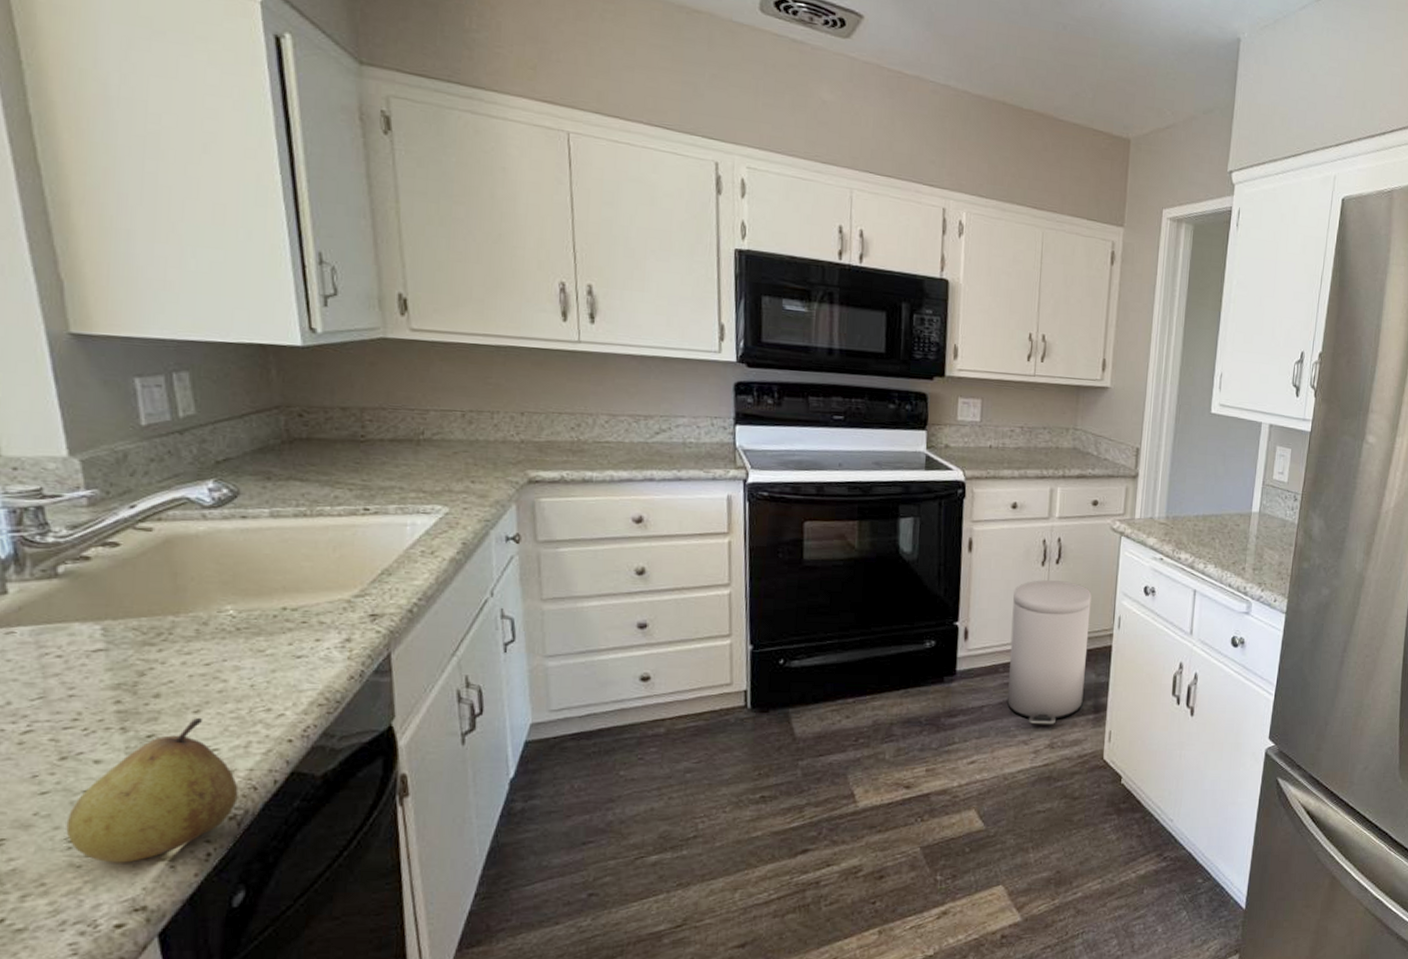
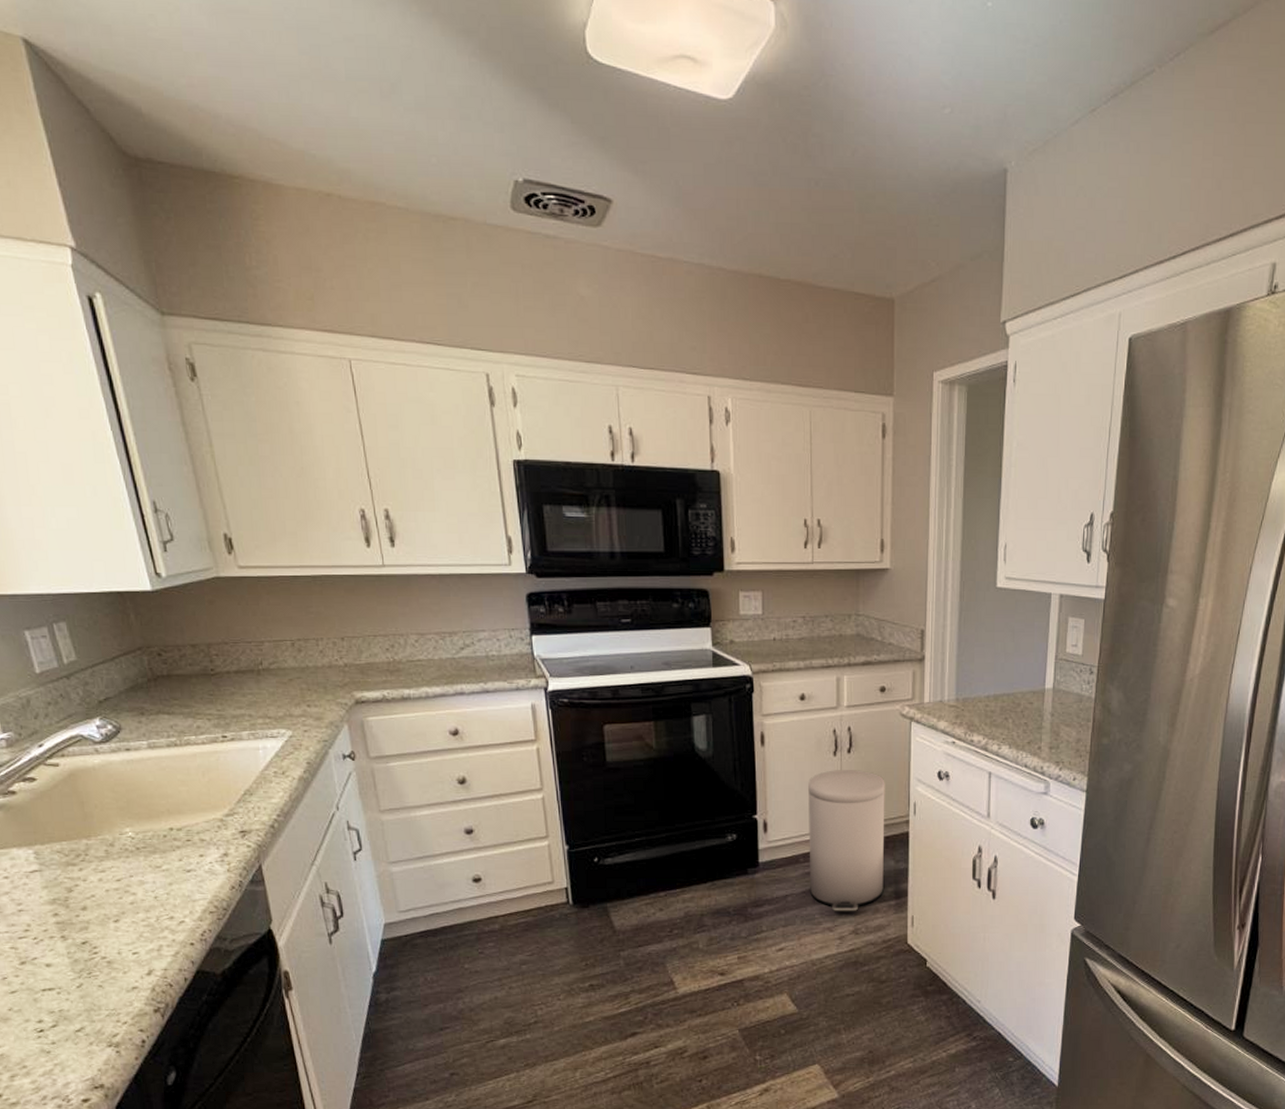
fruit: present [66,717,239,863] -> none [33,926,159,1049]

